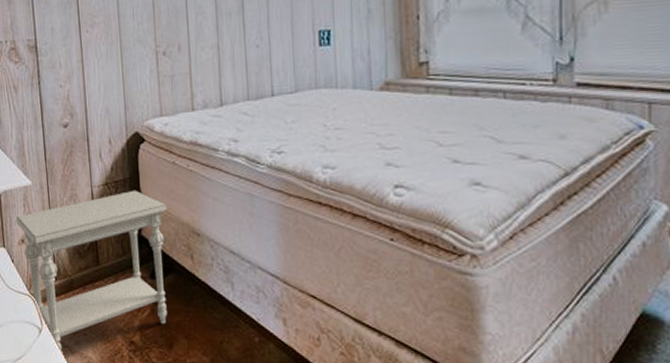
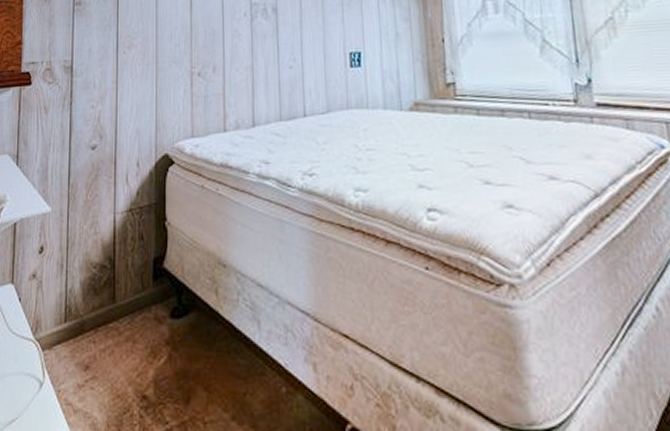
side table: present [15,190,168,353] -> none [29,216,193,412]

